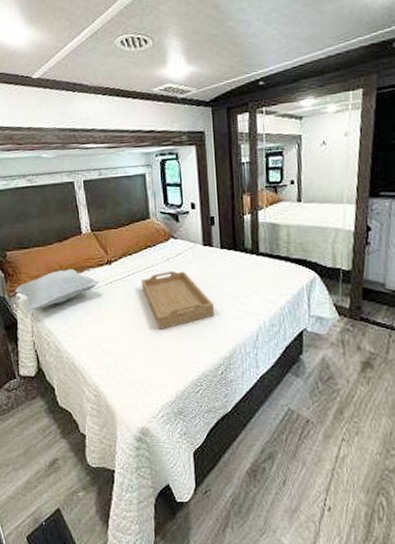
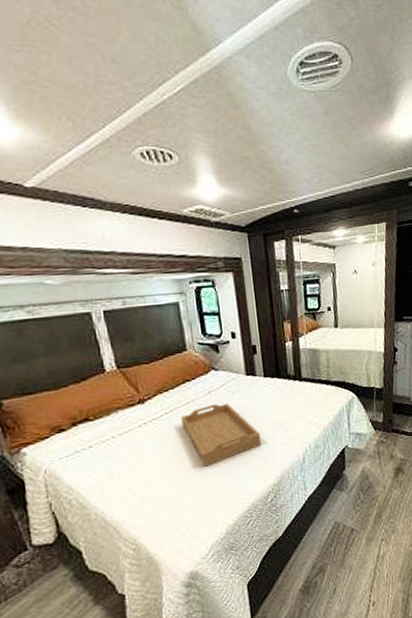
cushion: present [14,268,99,310] -> none [17,412,131,467]

